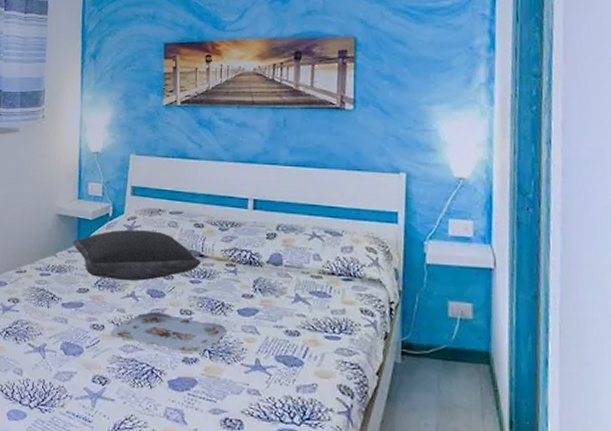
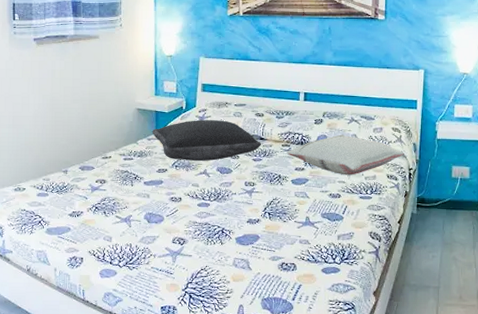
serving tray: present [110,312,226,353] -> none [187,185,283,215]
pillow: none [231,253,383,308] -> present [286,134,404,175]

